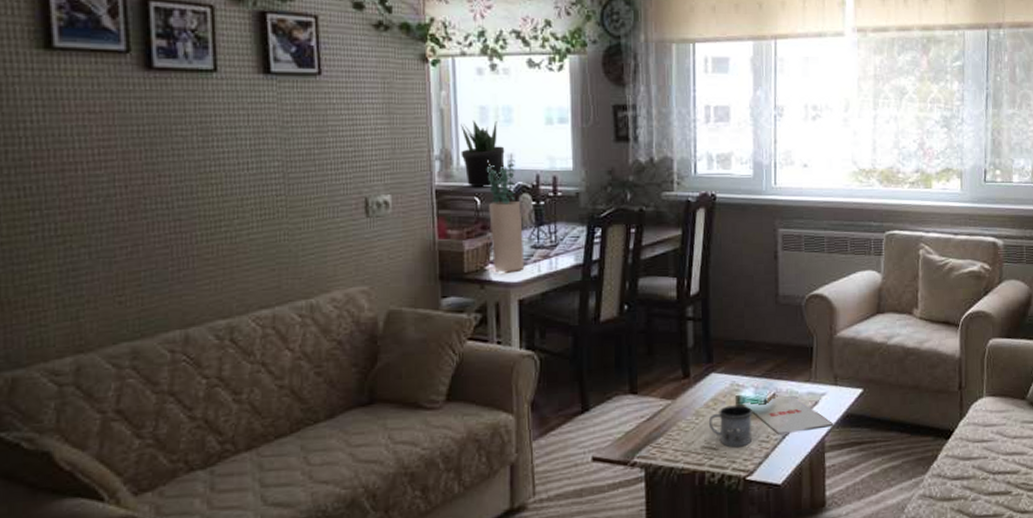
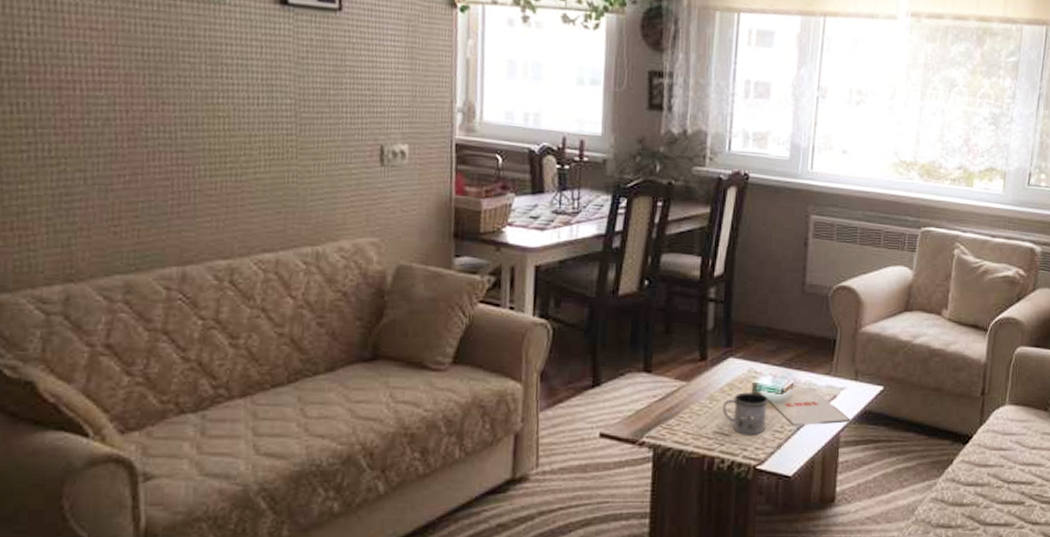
planter: present [460,120,505,188] -> none [484,73,532,146]
vase: present [486,153,525,273] -> none [510,112,545,237]

